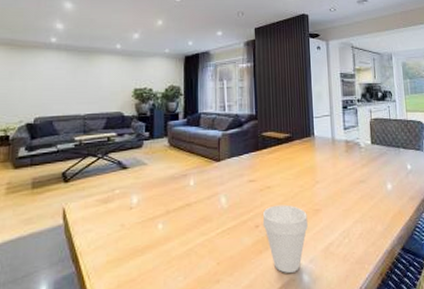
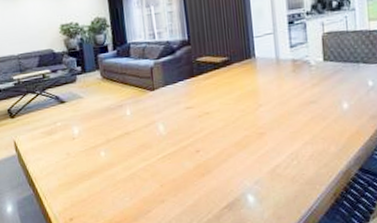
cup: present [262,204,308,273] -> none [202,129,252,194]

